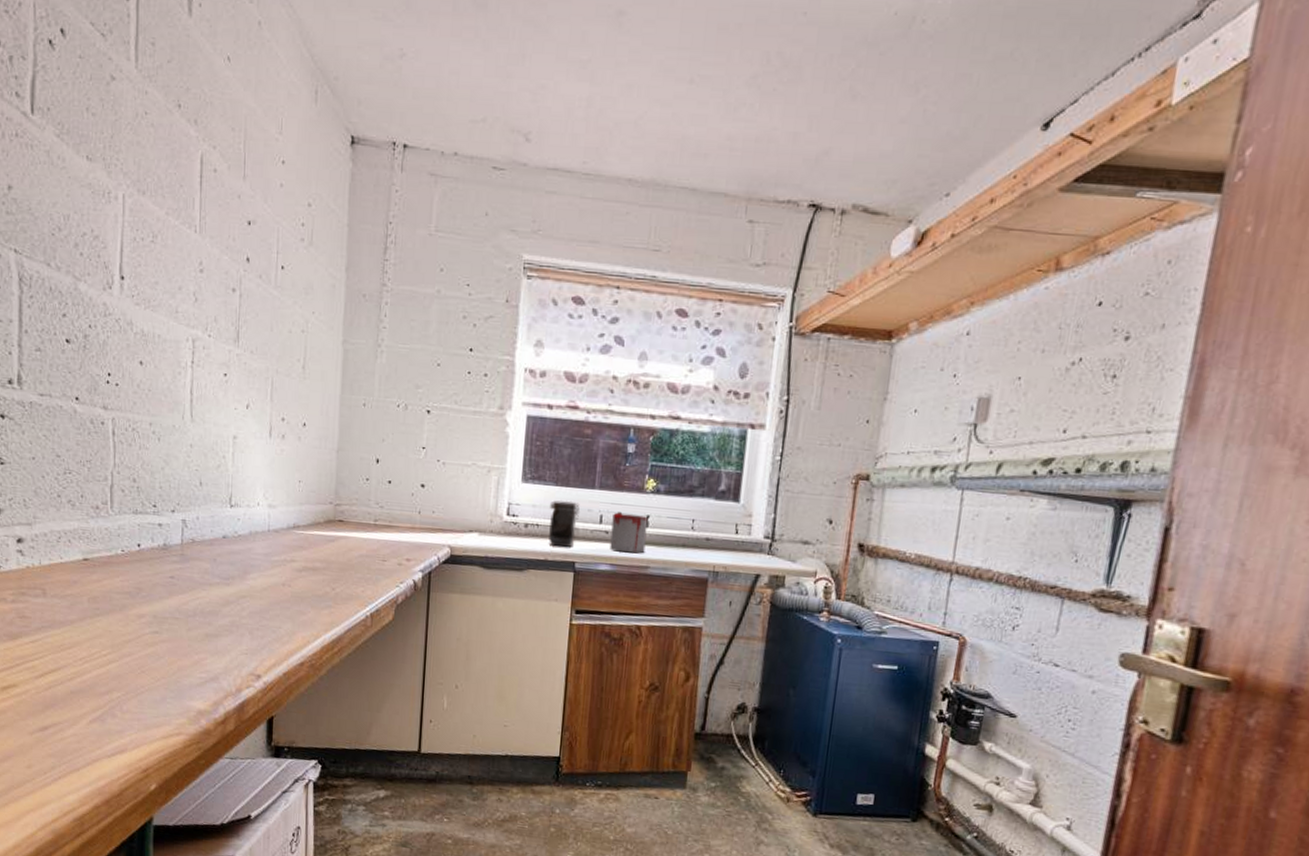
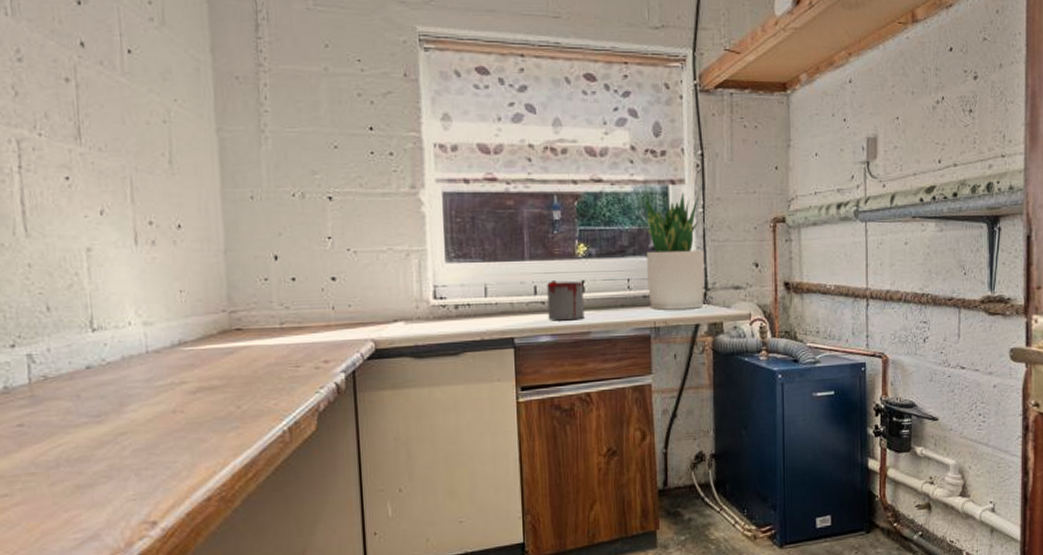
jar: present [549,500,580,547] -> none [480,275,512,324]
planter: none [711,437,780,559] -> present [643,192,705,310]

